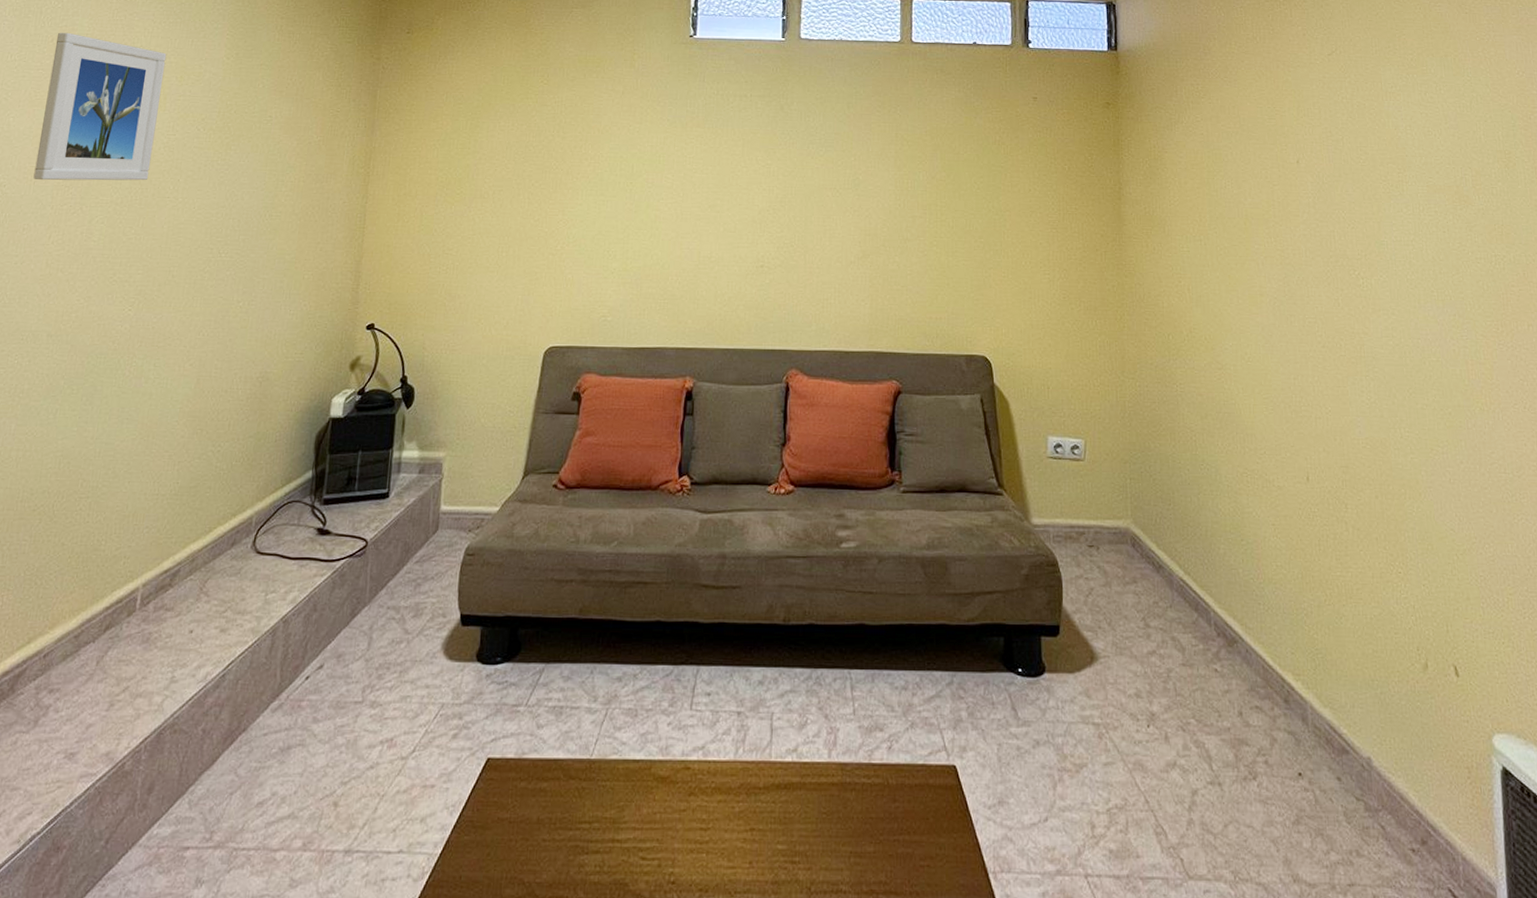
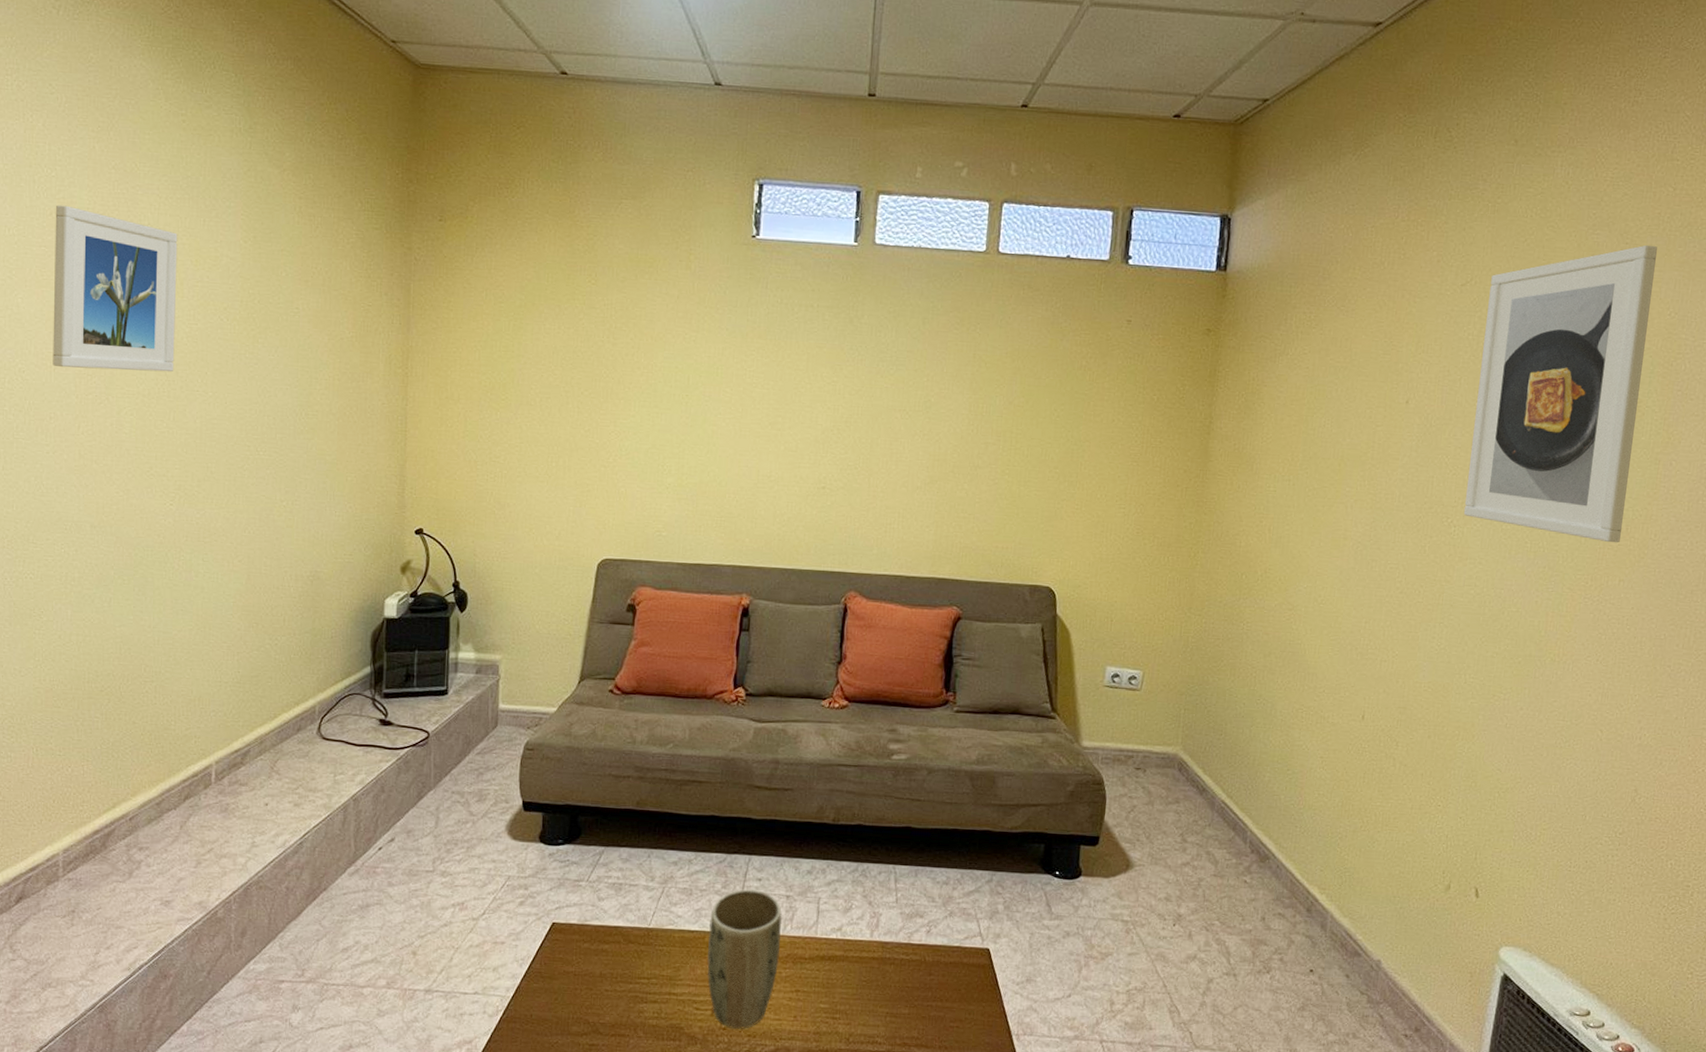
plant pot: none [653,707,733,883] -> present [707,889,782,1030]
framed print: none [1353,13,1520,288] -> present [1463,245,1657,543]

